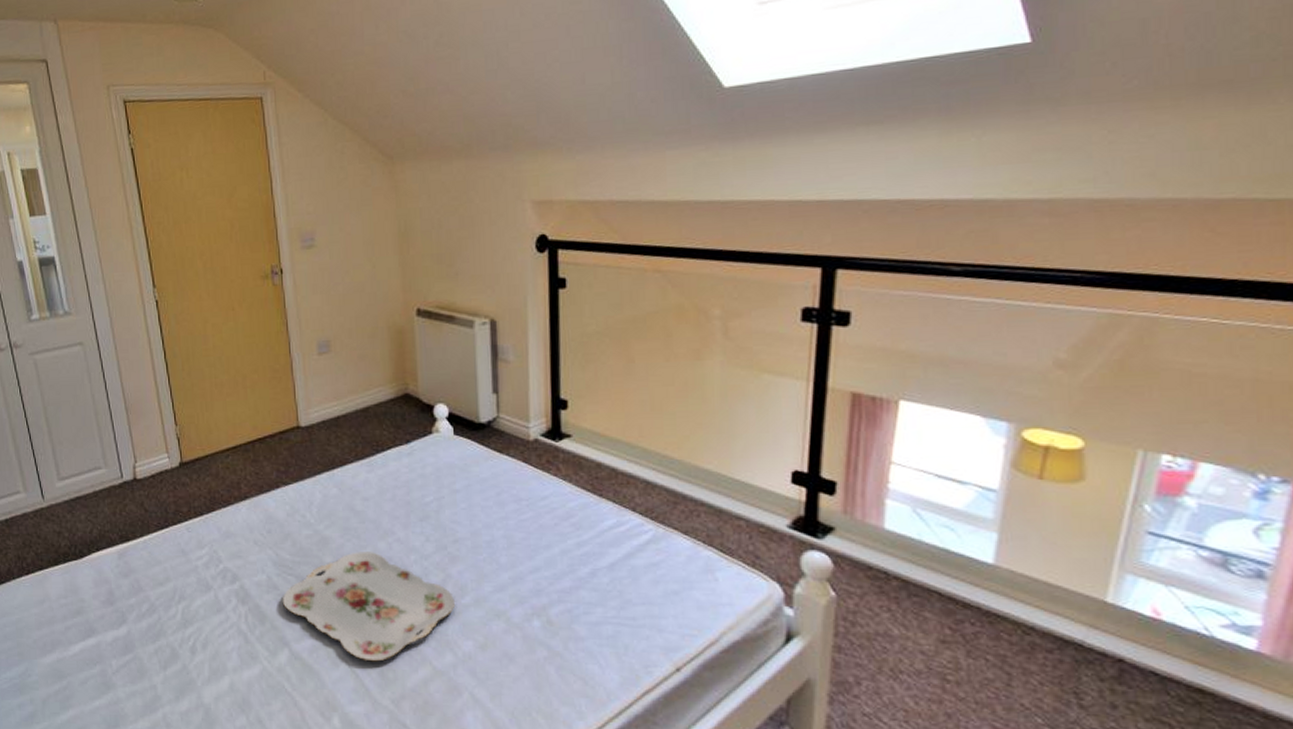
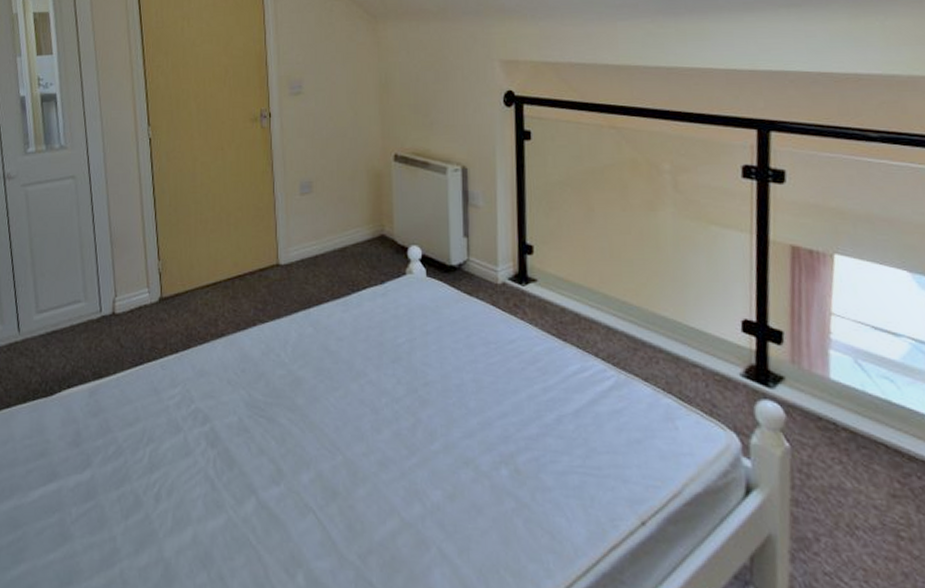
serving tray: present [282,552,456,662] -> none [252,393,425,512]

